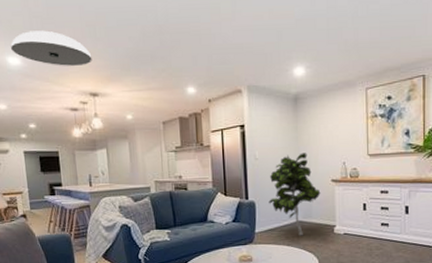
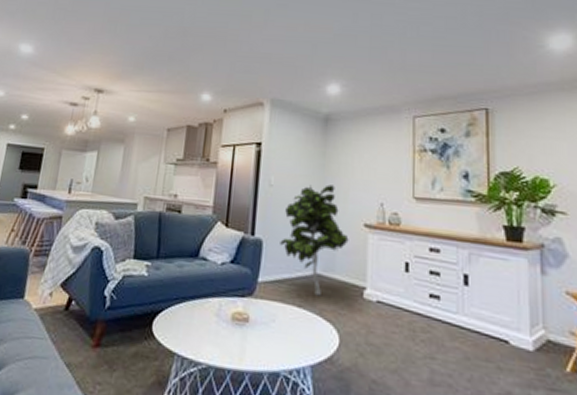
ceiling light: present [11,30,92,66] -> none [27,21,107,60]

